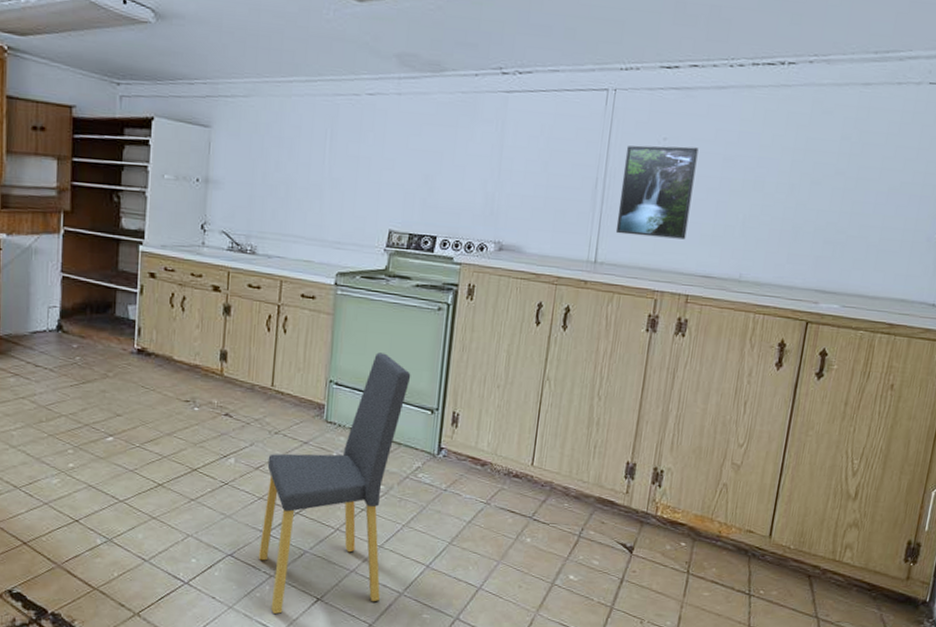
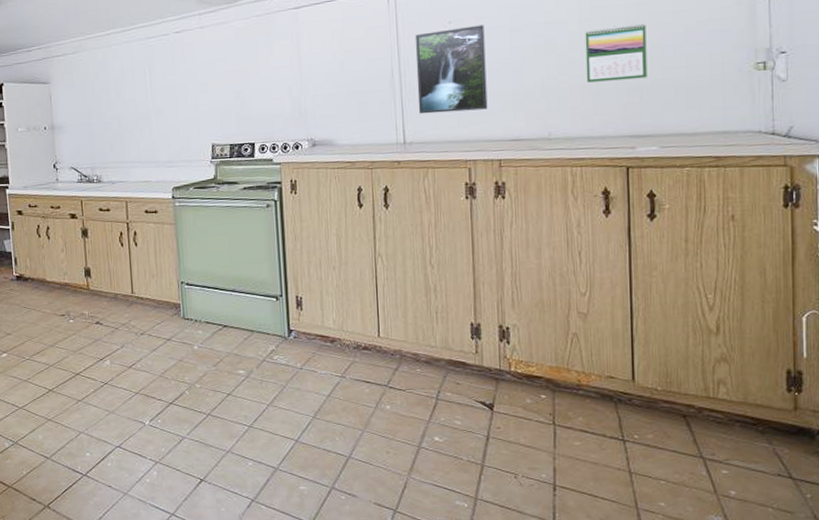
dining chair: present [259,352,411,615] -> none [138,251,258,498]
calendar: none [786,173,854,233] -> present [585,23,648,83]

